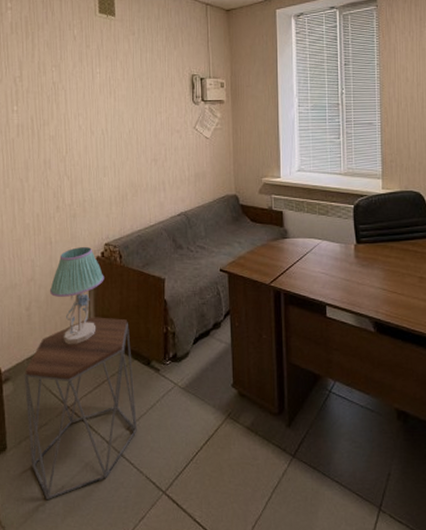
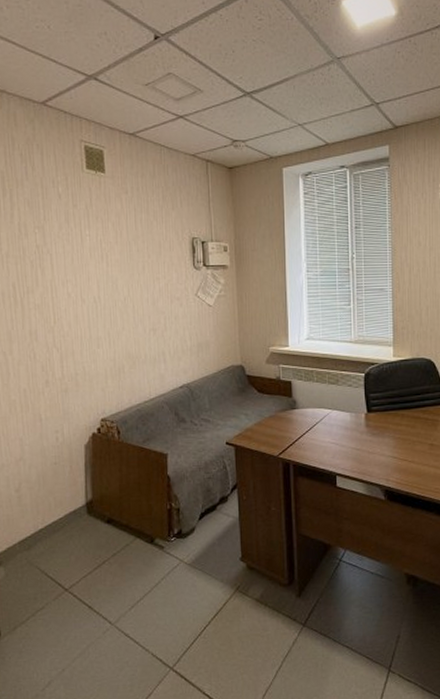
side table: present [24,317,137,501] -> none [16,495,141,685]
table lamp: present [49,246,104,344] -> none [41,422,102,525]

